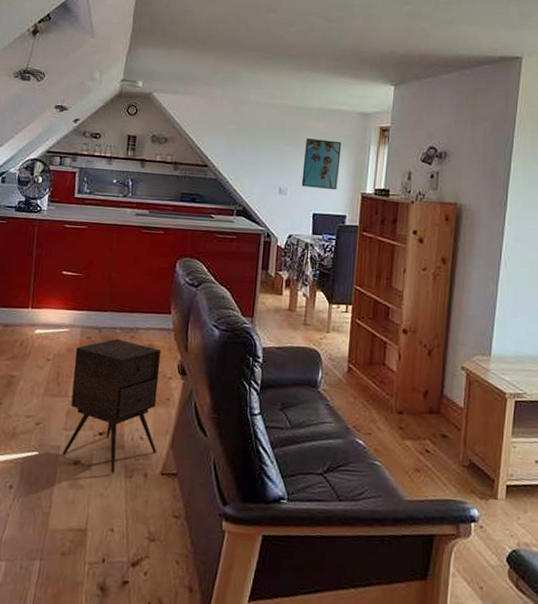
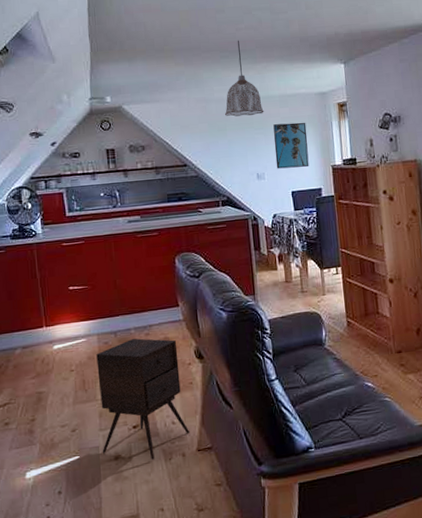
pendant lamp: none [256,43,299,125] -> present [224,40,264,117]

